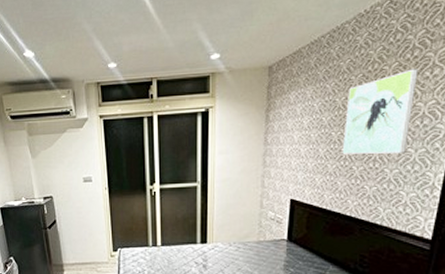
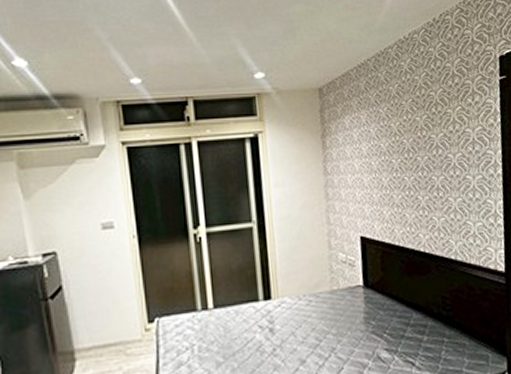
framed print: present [342,68,418,154] -> none [401,95,465,183]

